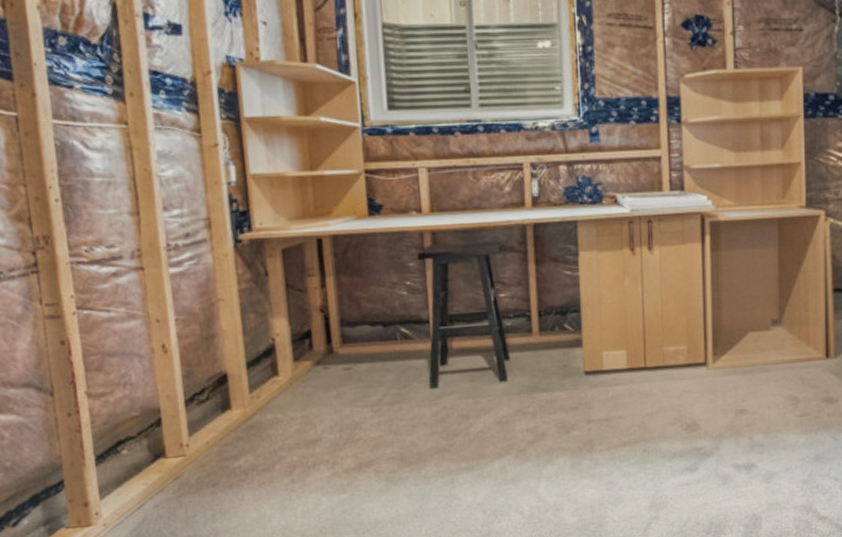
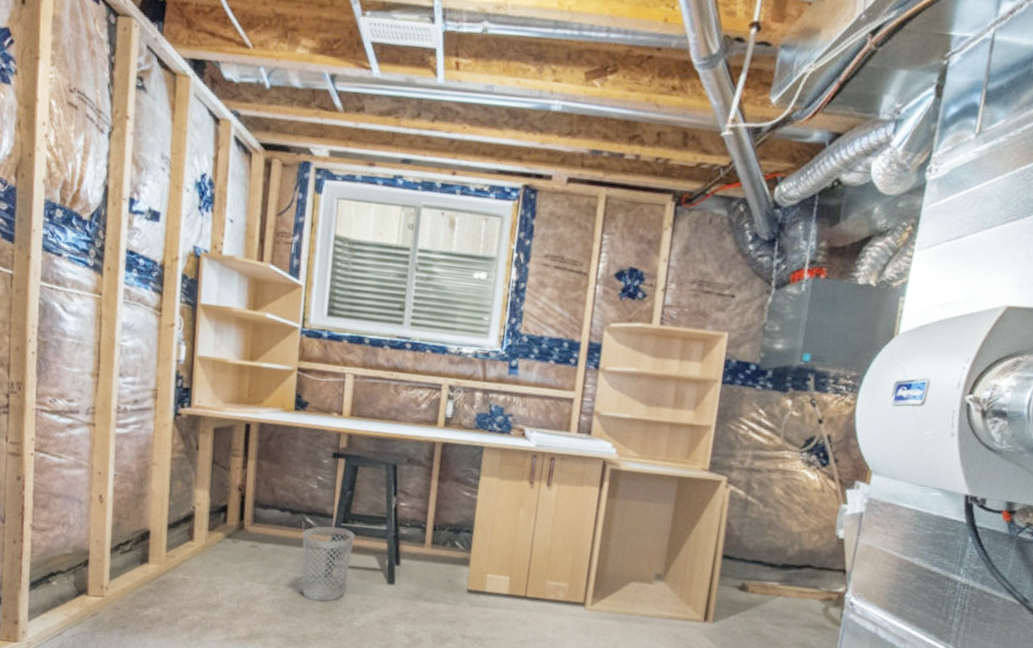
wastebasket: none [399,332,457,414] -> present [302,526,355,602]

